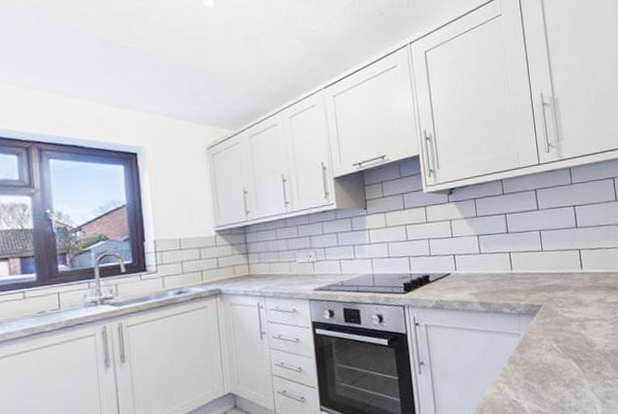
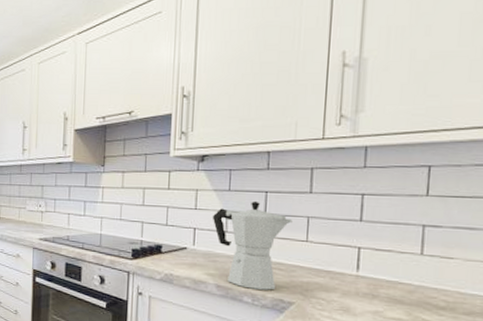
moka pot: none [466,222,529,301] -> present [212,200,293,290]

